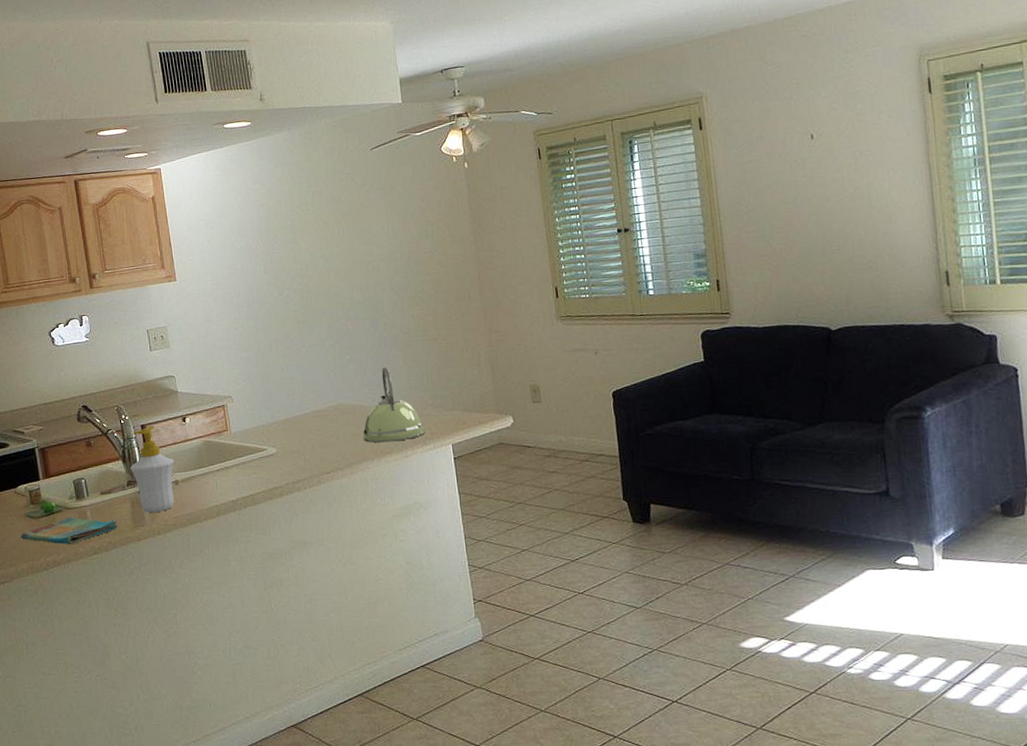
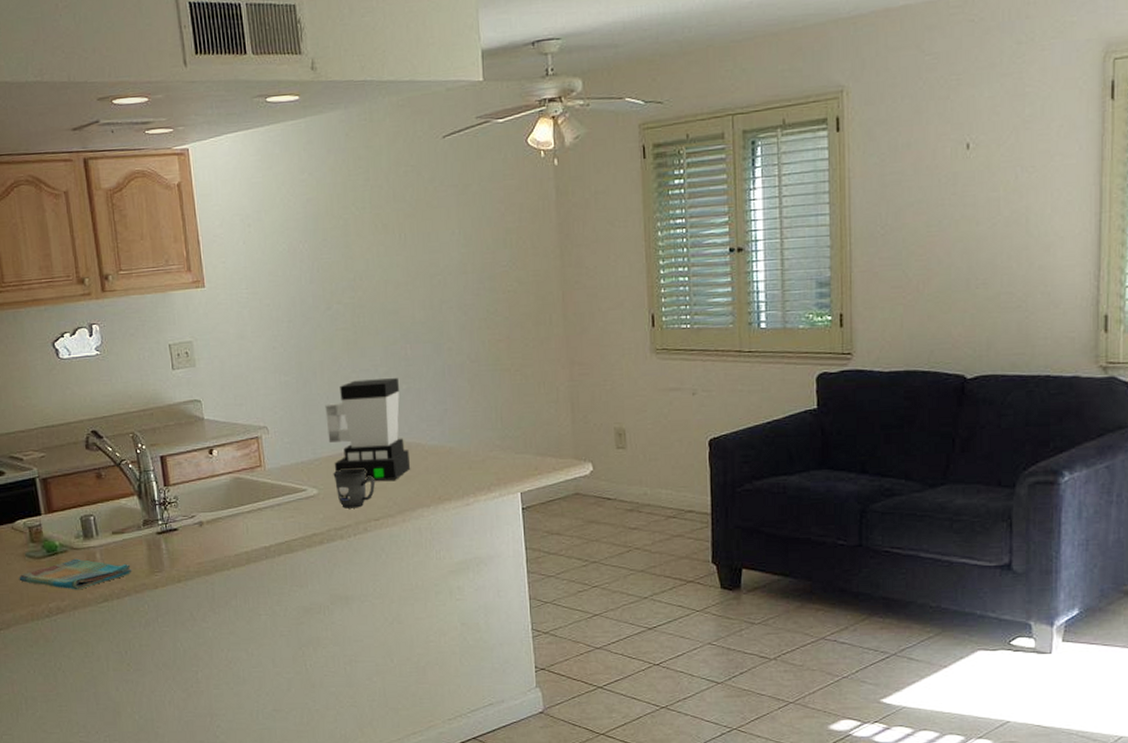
soap bottle: present [130,426,174,513] -> none [147,457,198,558]
coffee maker: none [280,350,356,439] -> present [325,378,411,481]
mug: none [289,428,326,464] -> present [333,468,375,509]
kettle: present [363,366,426,443] -> none [418,399,491,488]

